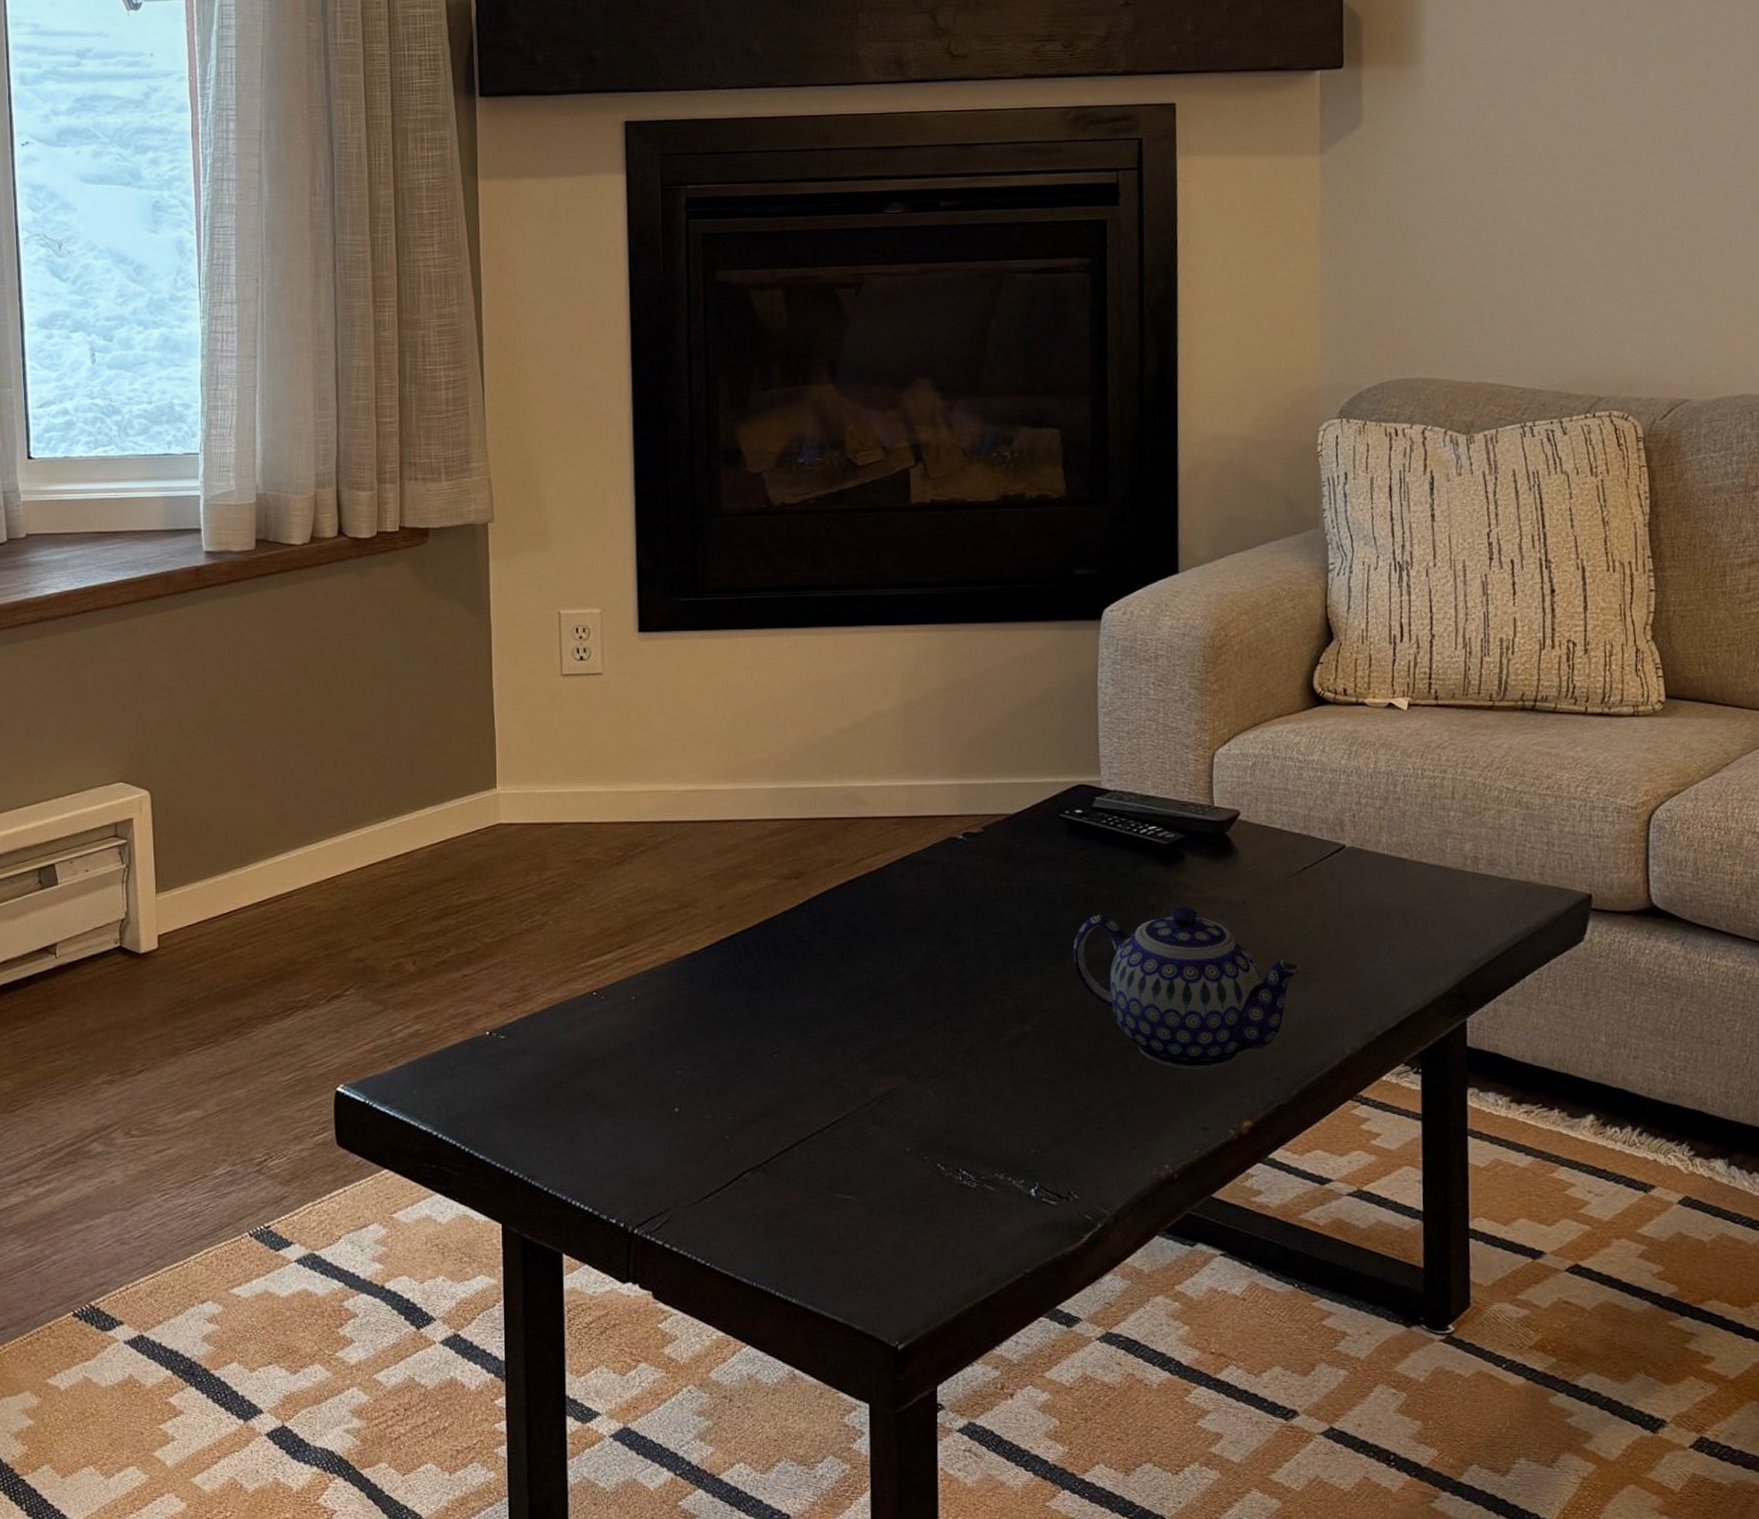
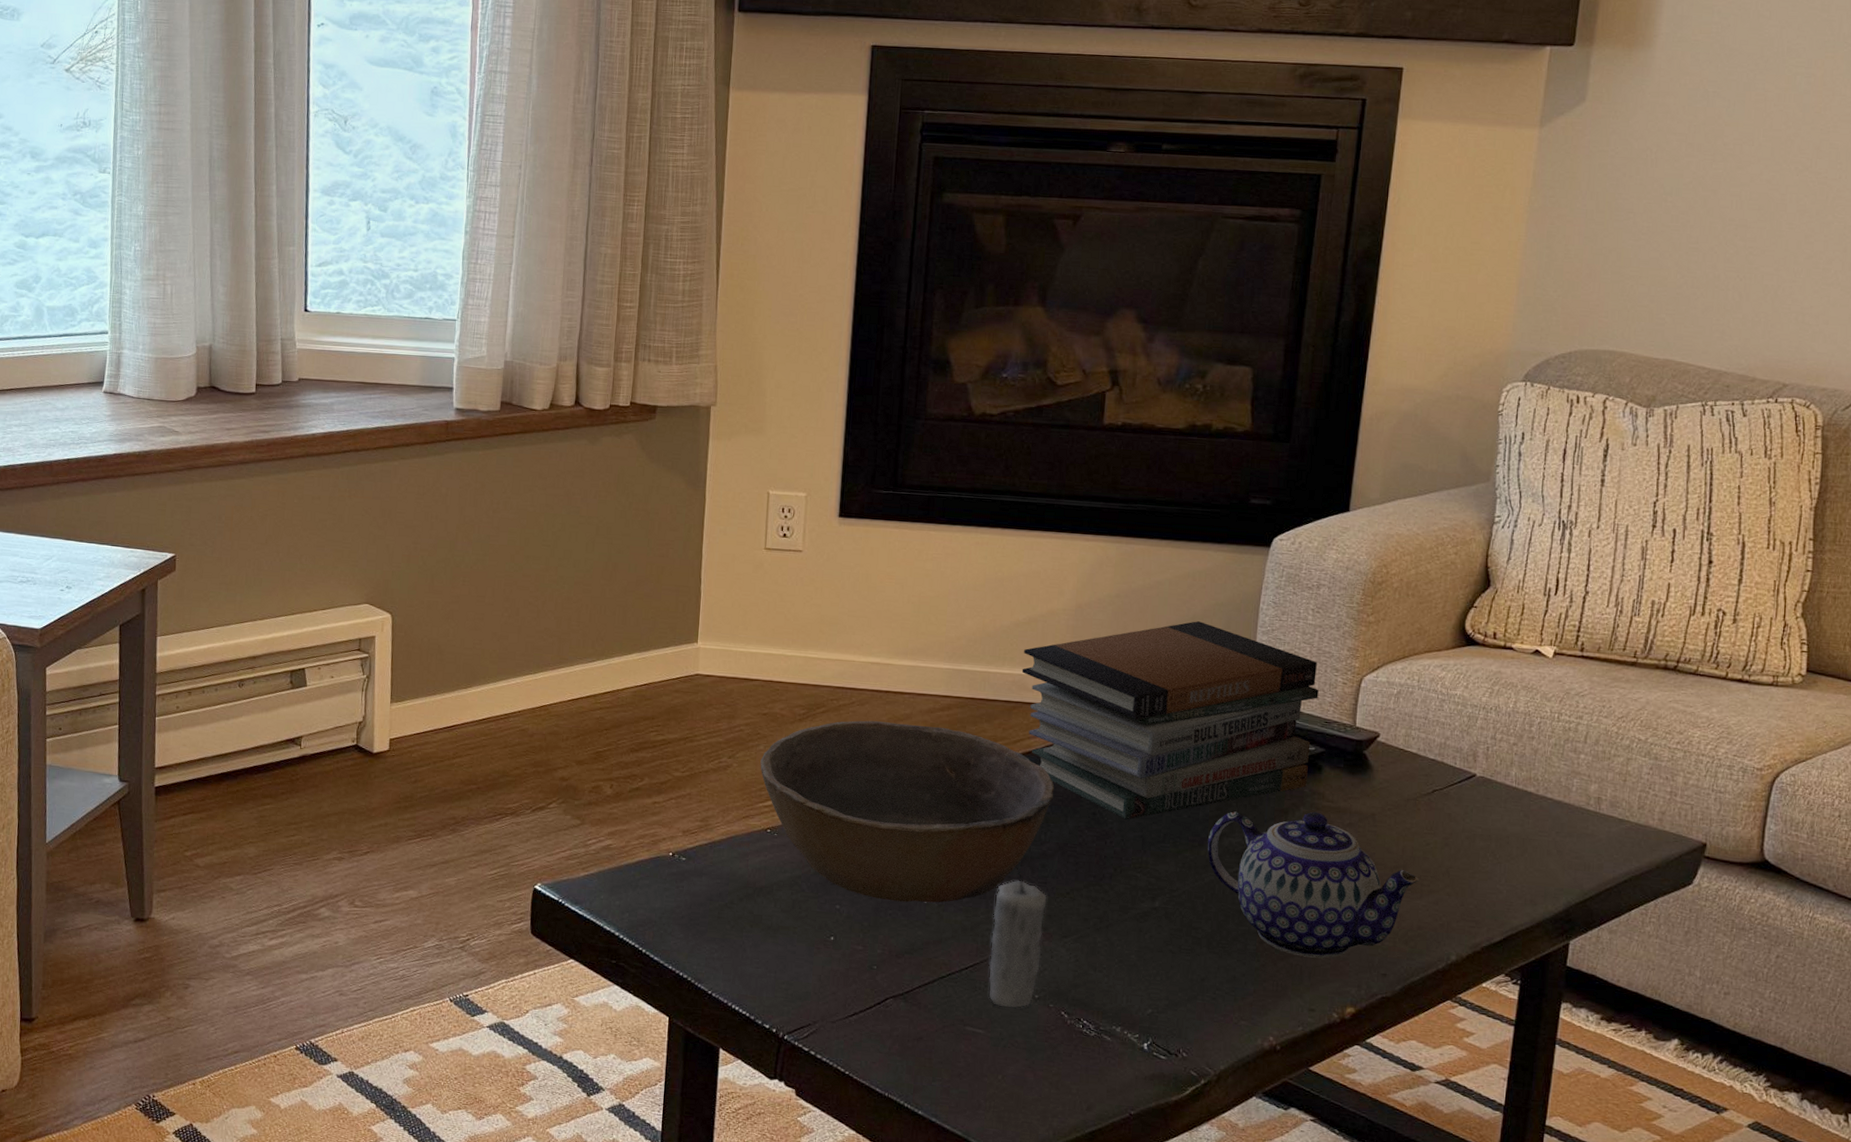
bowl: none [578,854,903,1059] -> present [760,720,1055,903]
candle: none [851,1003,908,1167] -> present [988,866,1047,1008]
book stack: none [853,708,1171,937] -> present [1021,621,1319,820]

